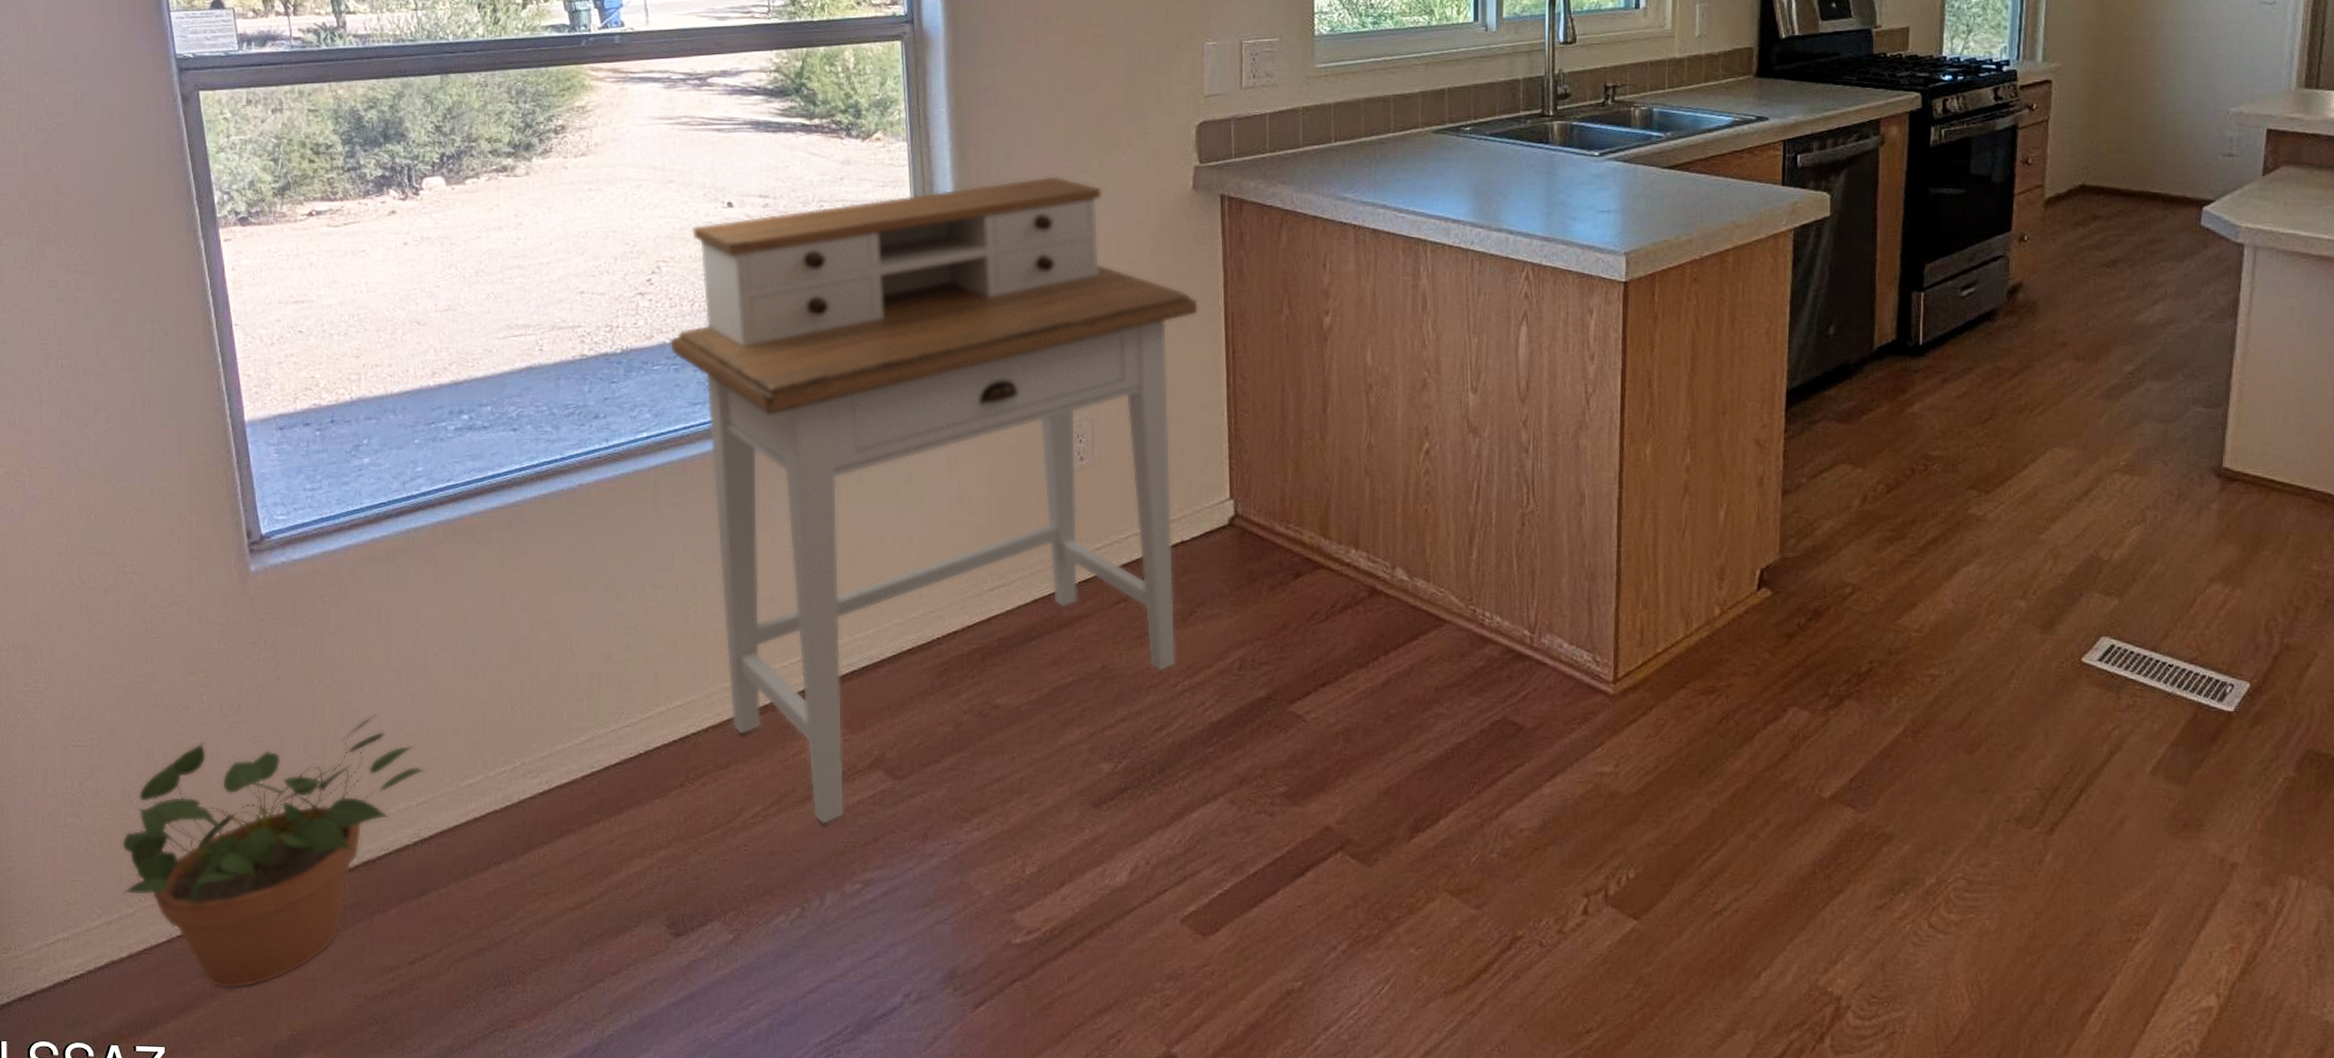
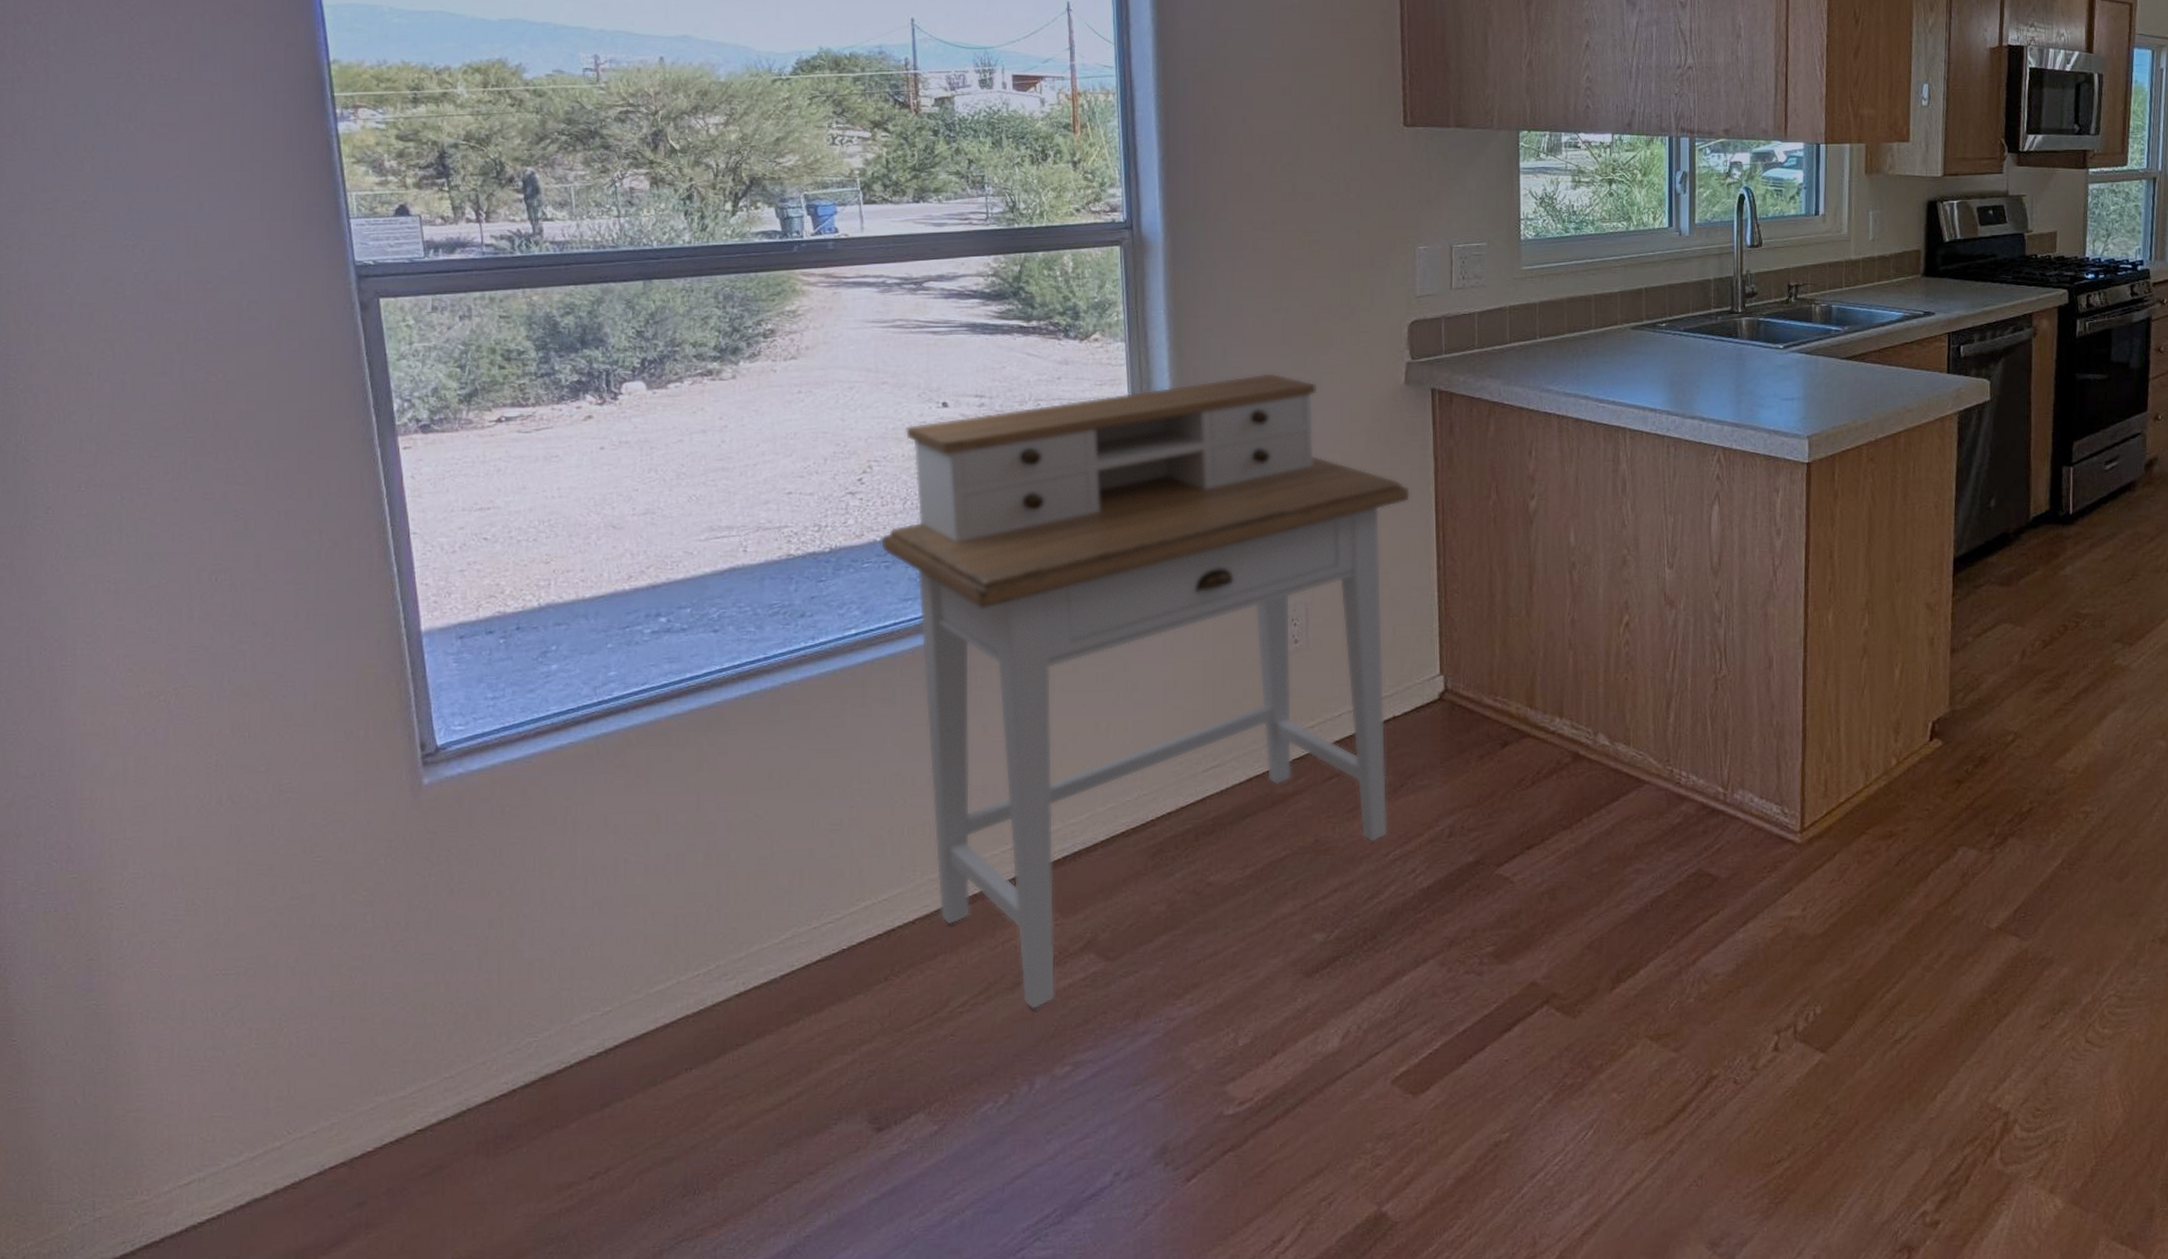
potted plant: present [121,714,426,990] -> none [268,924,612,1219]

